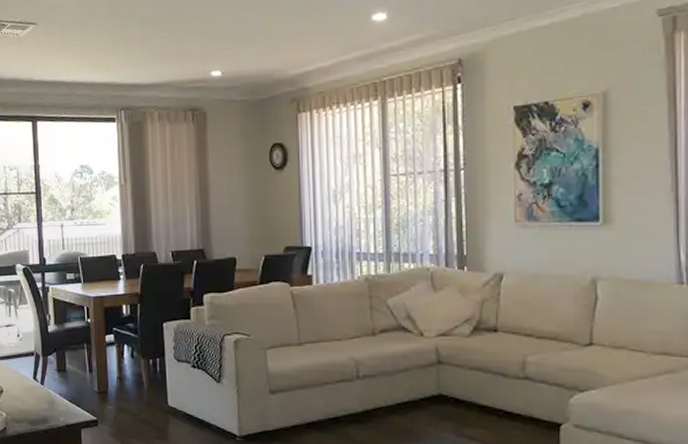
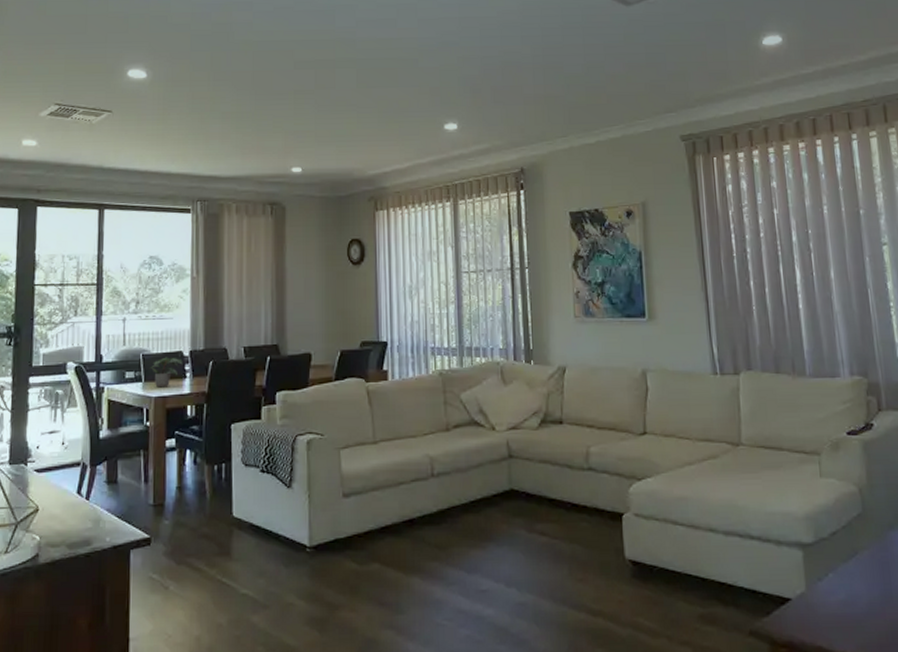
potted plant: none [86,260,117,288] -> present [148,357,183,388]

